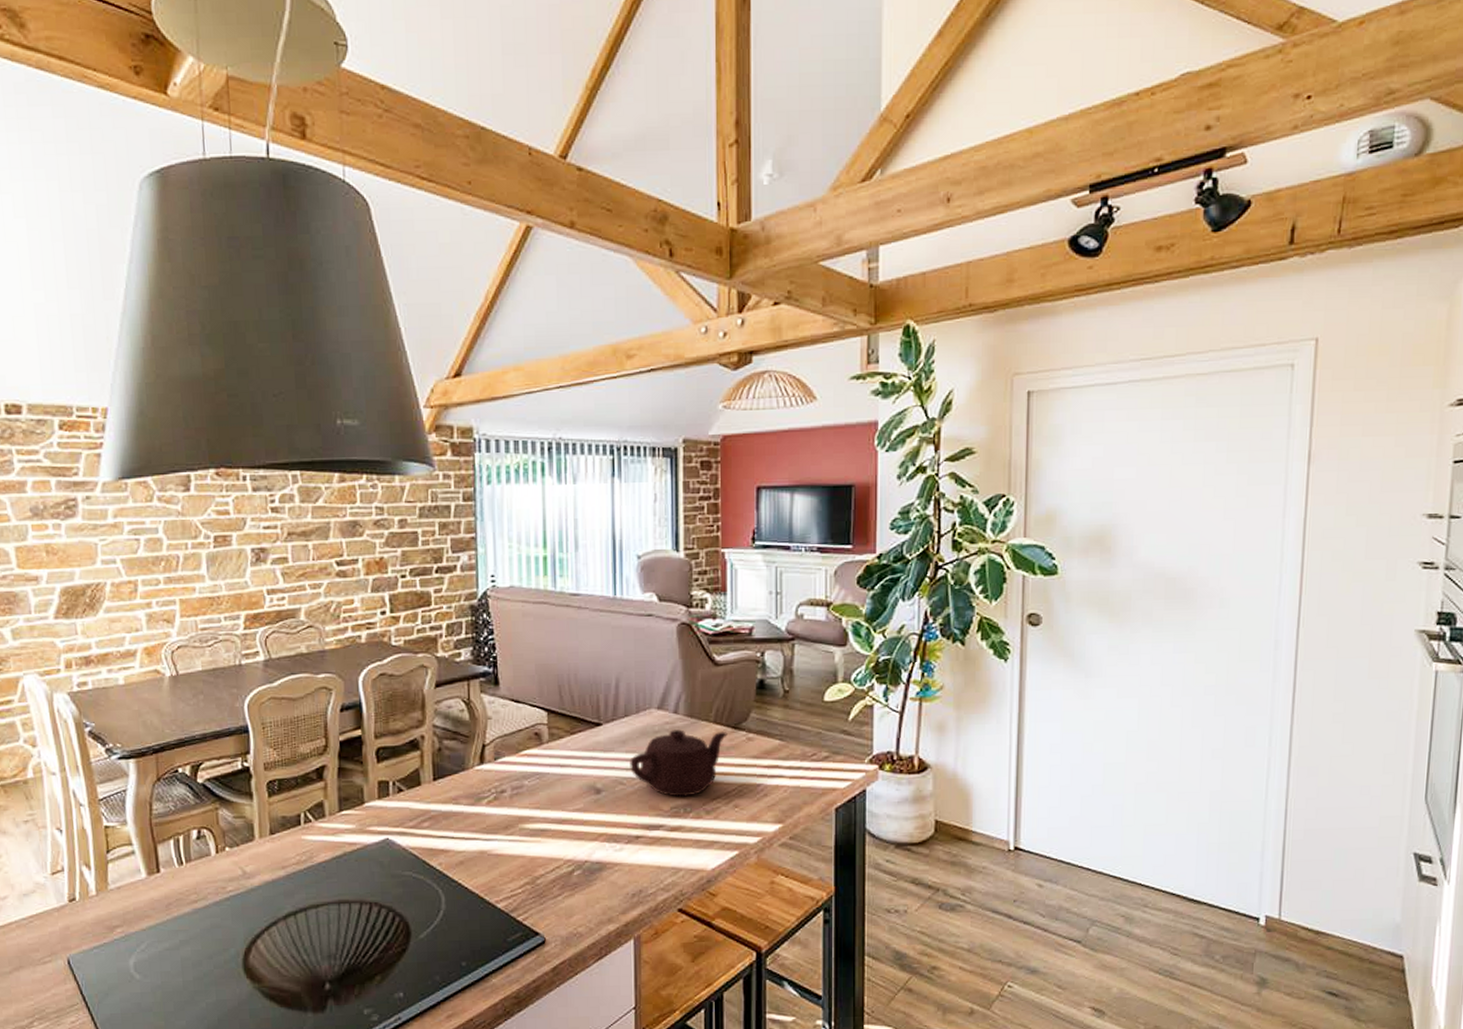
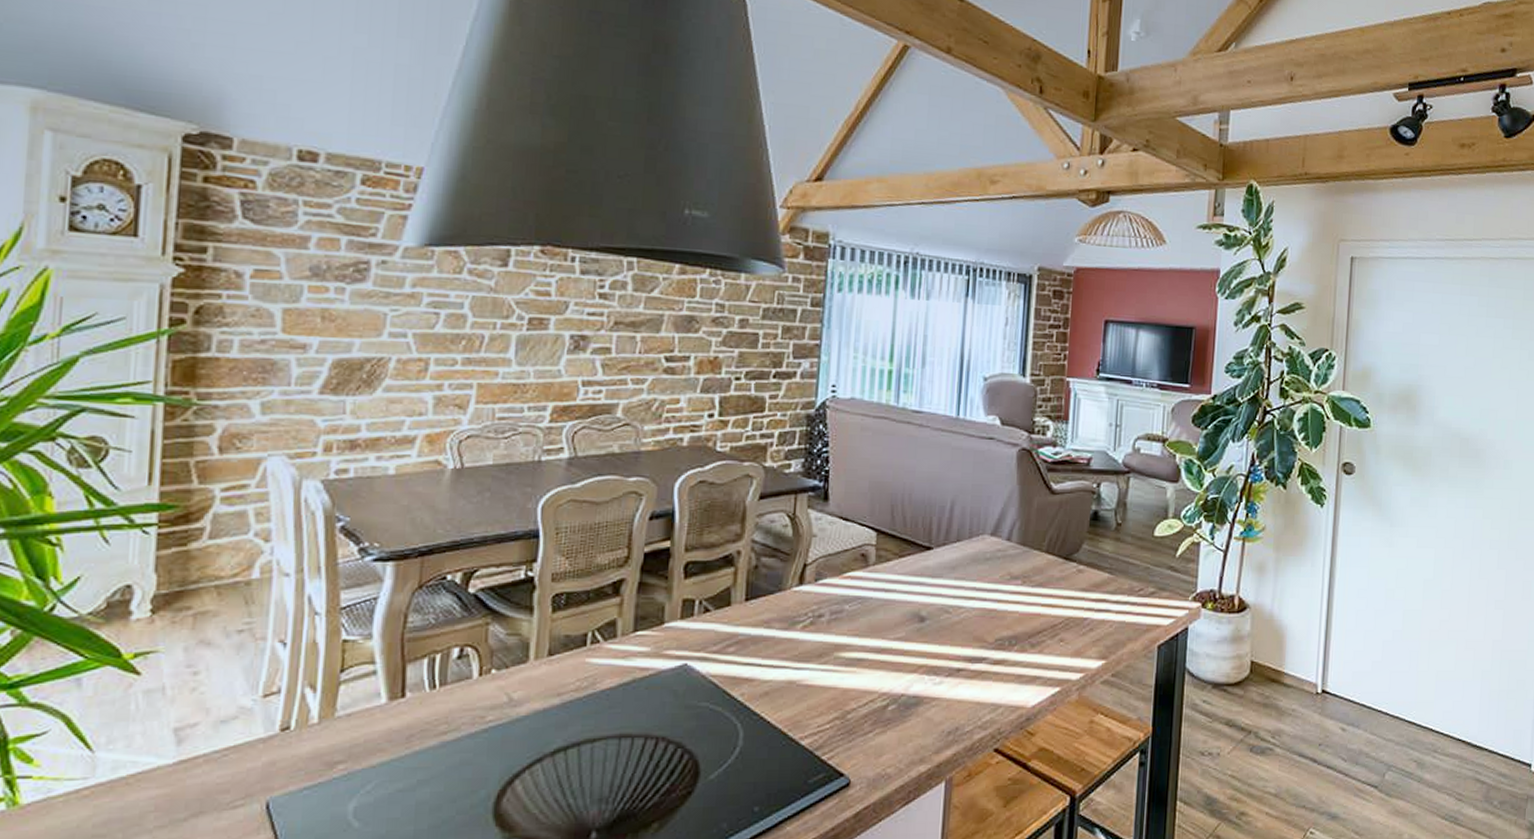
teapot: present [630,729,728,797] -> none [957,557,1059,628]

